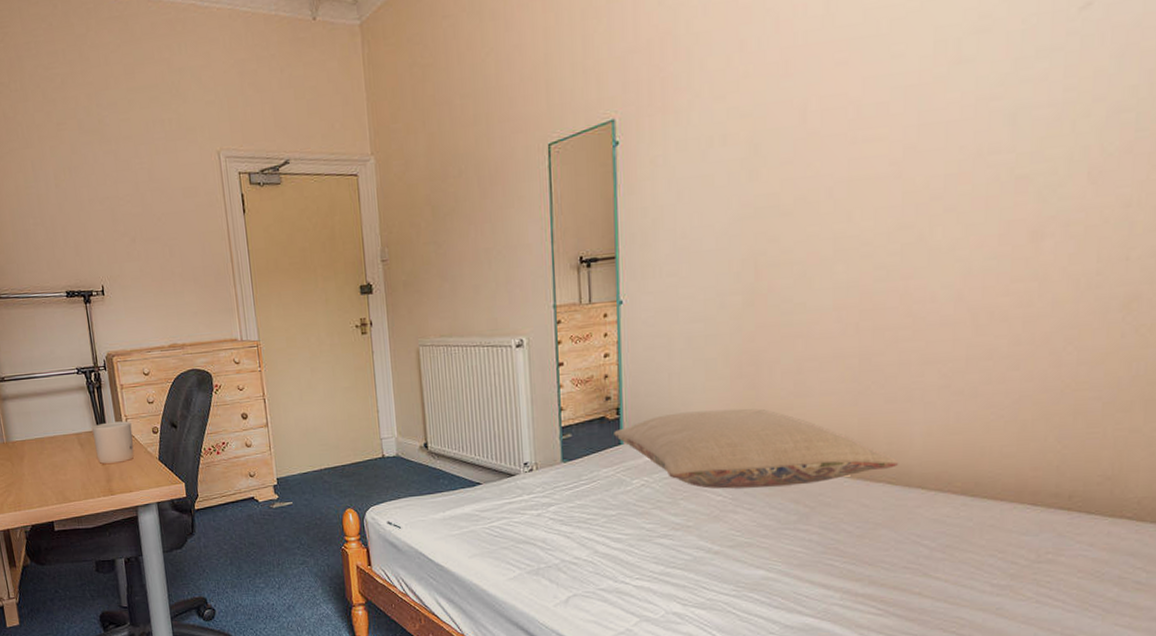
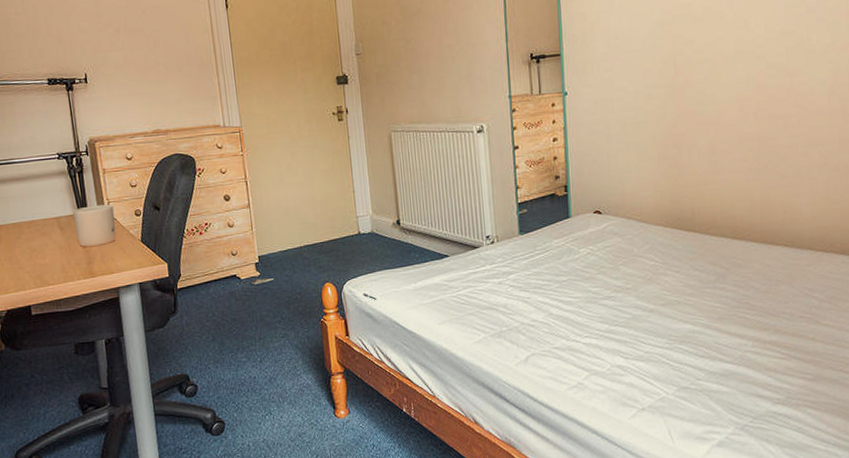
pillow: present [614,408,899,489] -> none [563,185,793,255]

